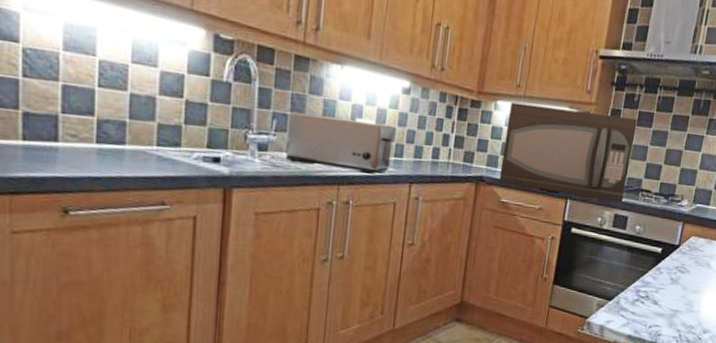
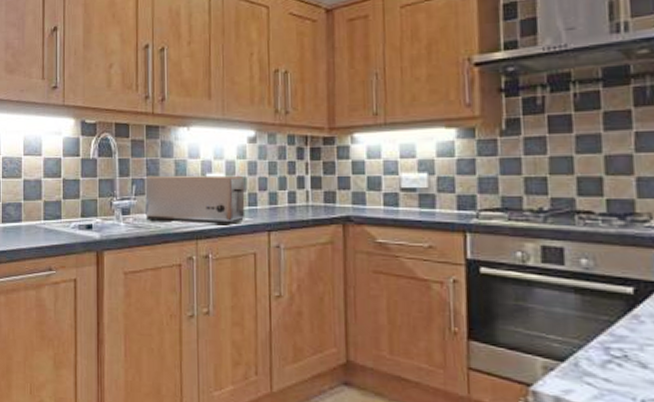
microwave: present [499,102,638,203] -> none [369,125,551,231]

